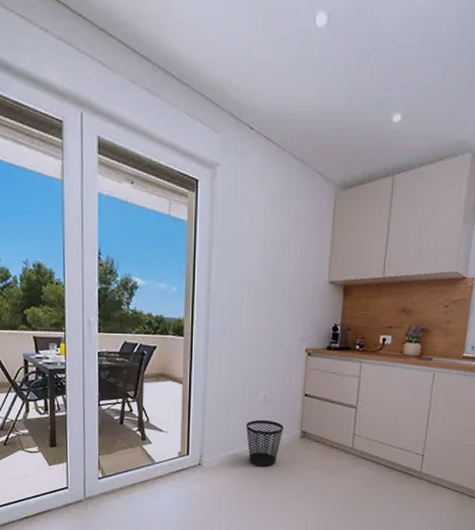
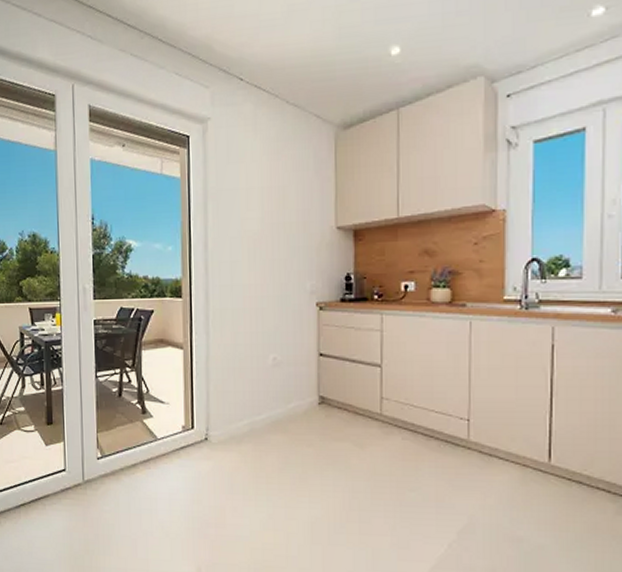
wastebasket: present [246,419,284,468] -> none [256,385,298,441]

